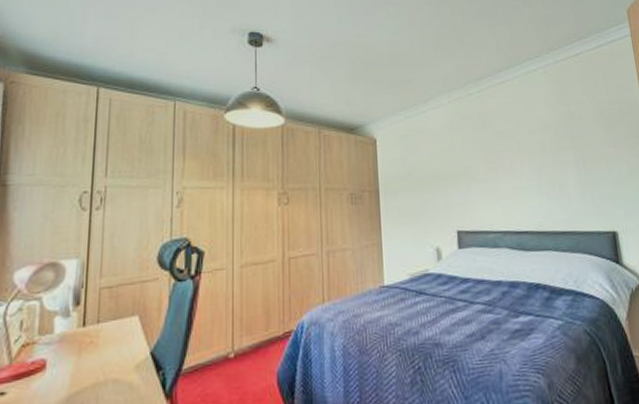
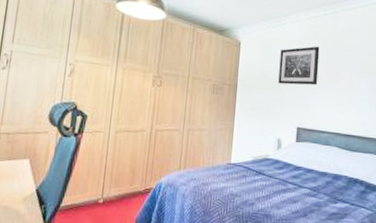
wall art: none [424,132,474,182] -> present [278,46,320,86]

